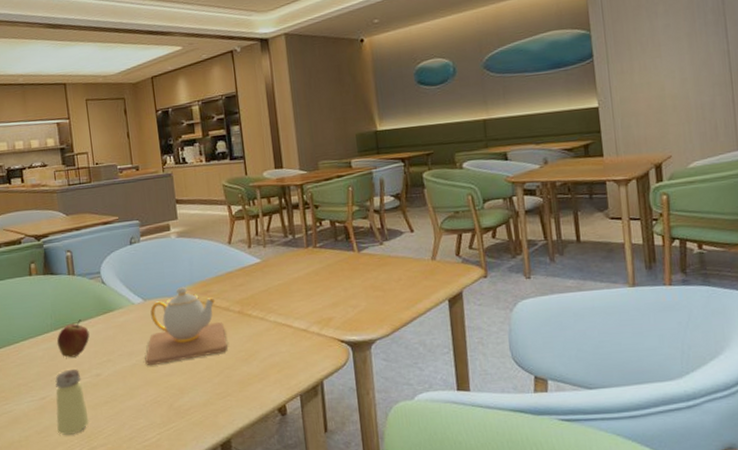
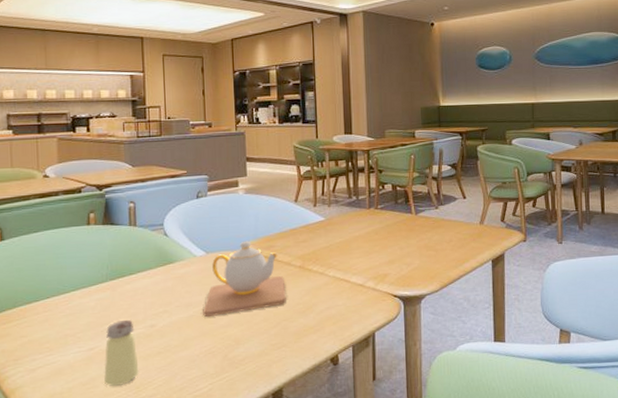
fruit: present [56,319,90,358] -> none [111,270,147,309]

